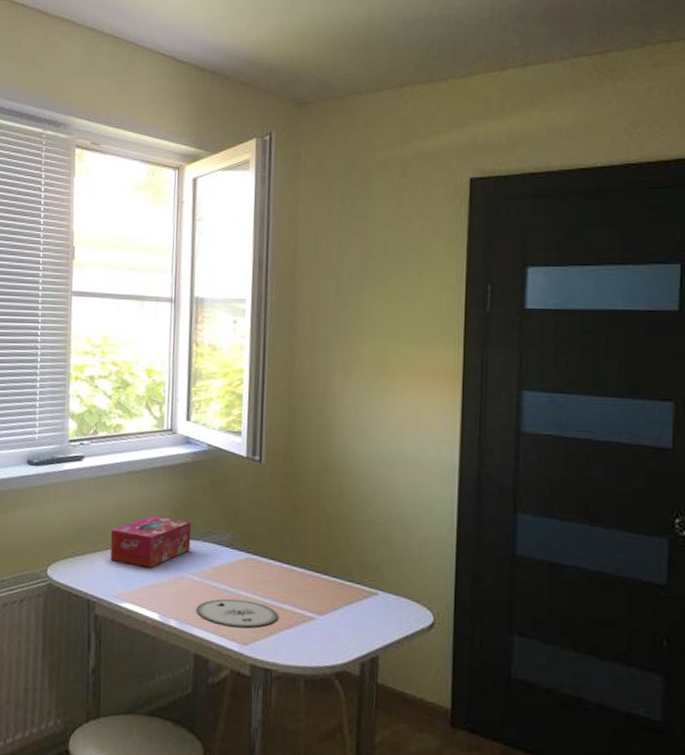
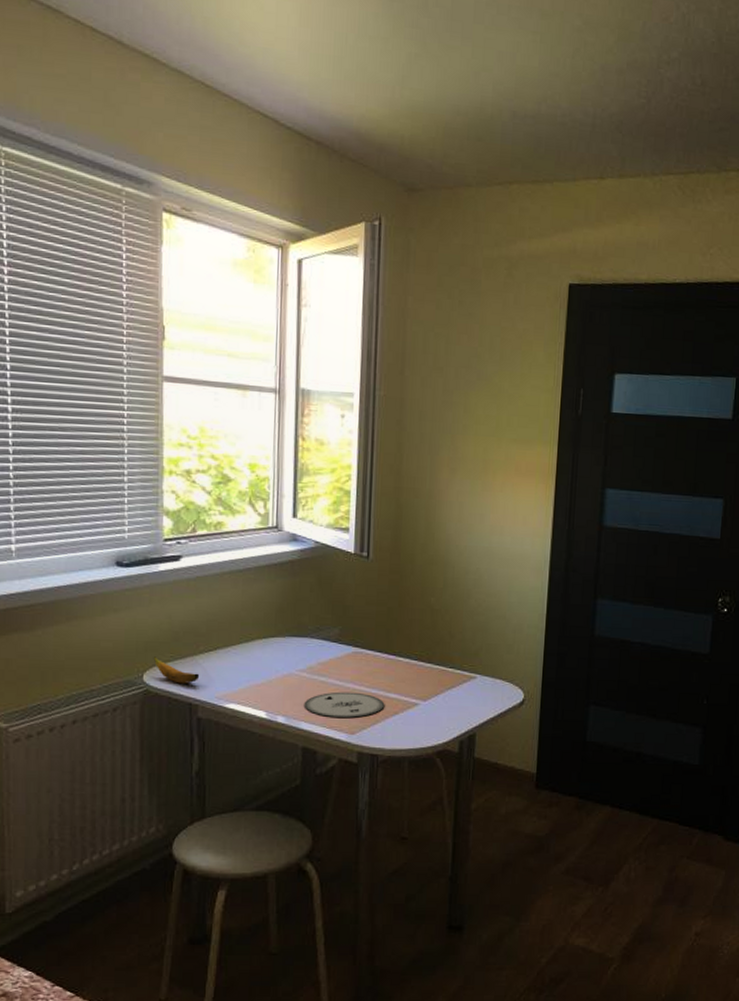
banana: none [56,551,98,580] -> present [153,656,200,684]
tissue box: present [110,516,192,568] -> none [213,615,299,667]

